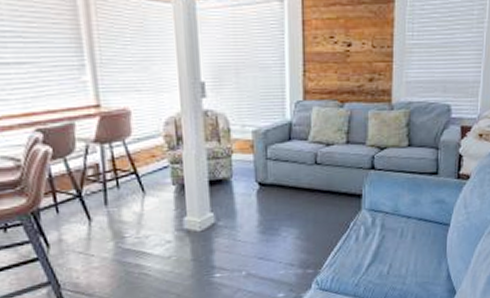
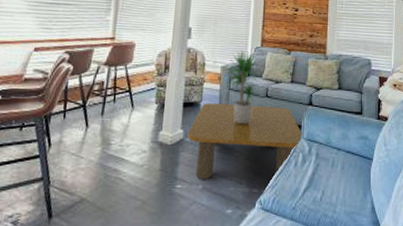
coffee table: none [220,174,366,265] -> present [188,103,304,179]
potted plant: none [255,108,310,200] -> present [223,50,264,125]

